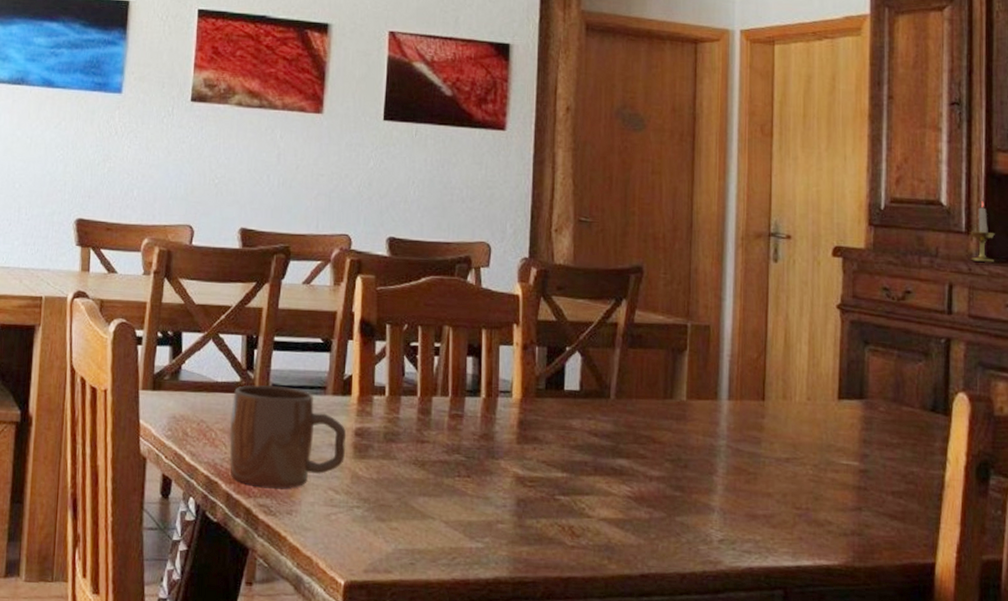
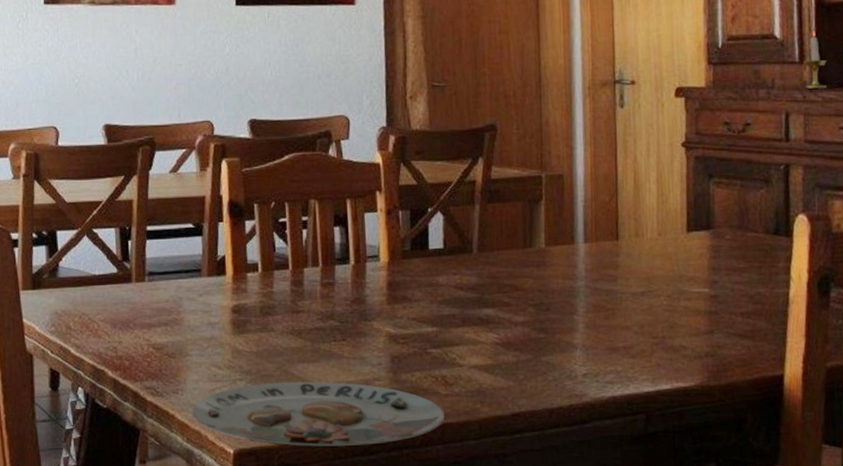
mug: present [229,385,347,488] -> none [110,272,224,370]
plate: none [305,513,569,592] -> present [192,381,445,448]

